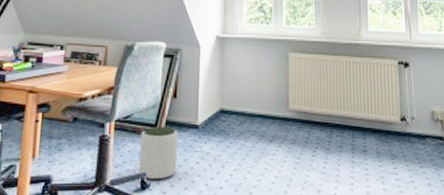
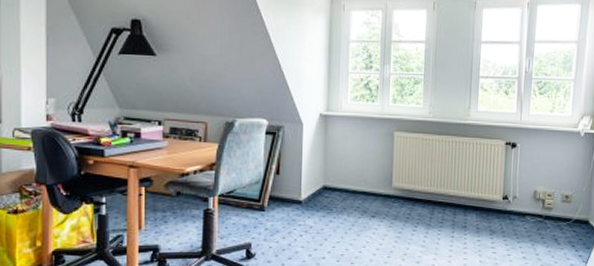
plant pot: present [138,126,179,180] -> none [243,201,282,251]

